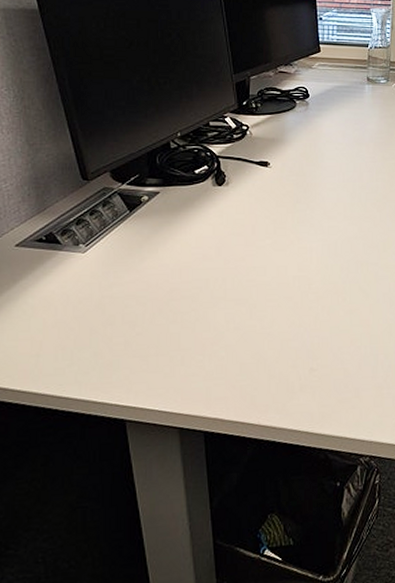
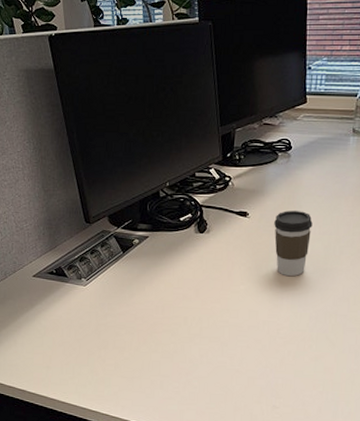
coffee cup: none [297,159,336,227] -> present [274,211,313,277]

